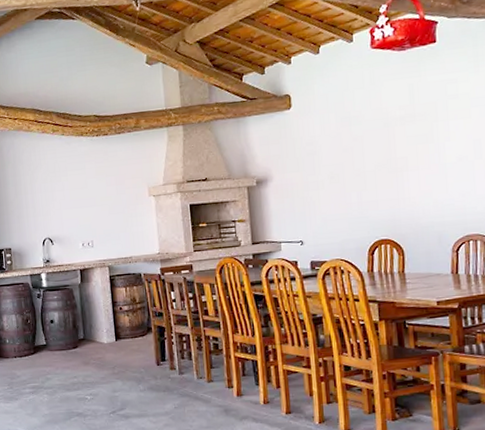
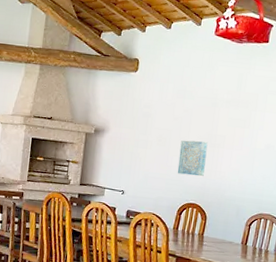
wall art: none [356,167,391,210] -> present [177,140,208,177]

